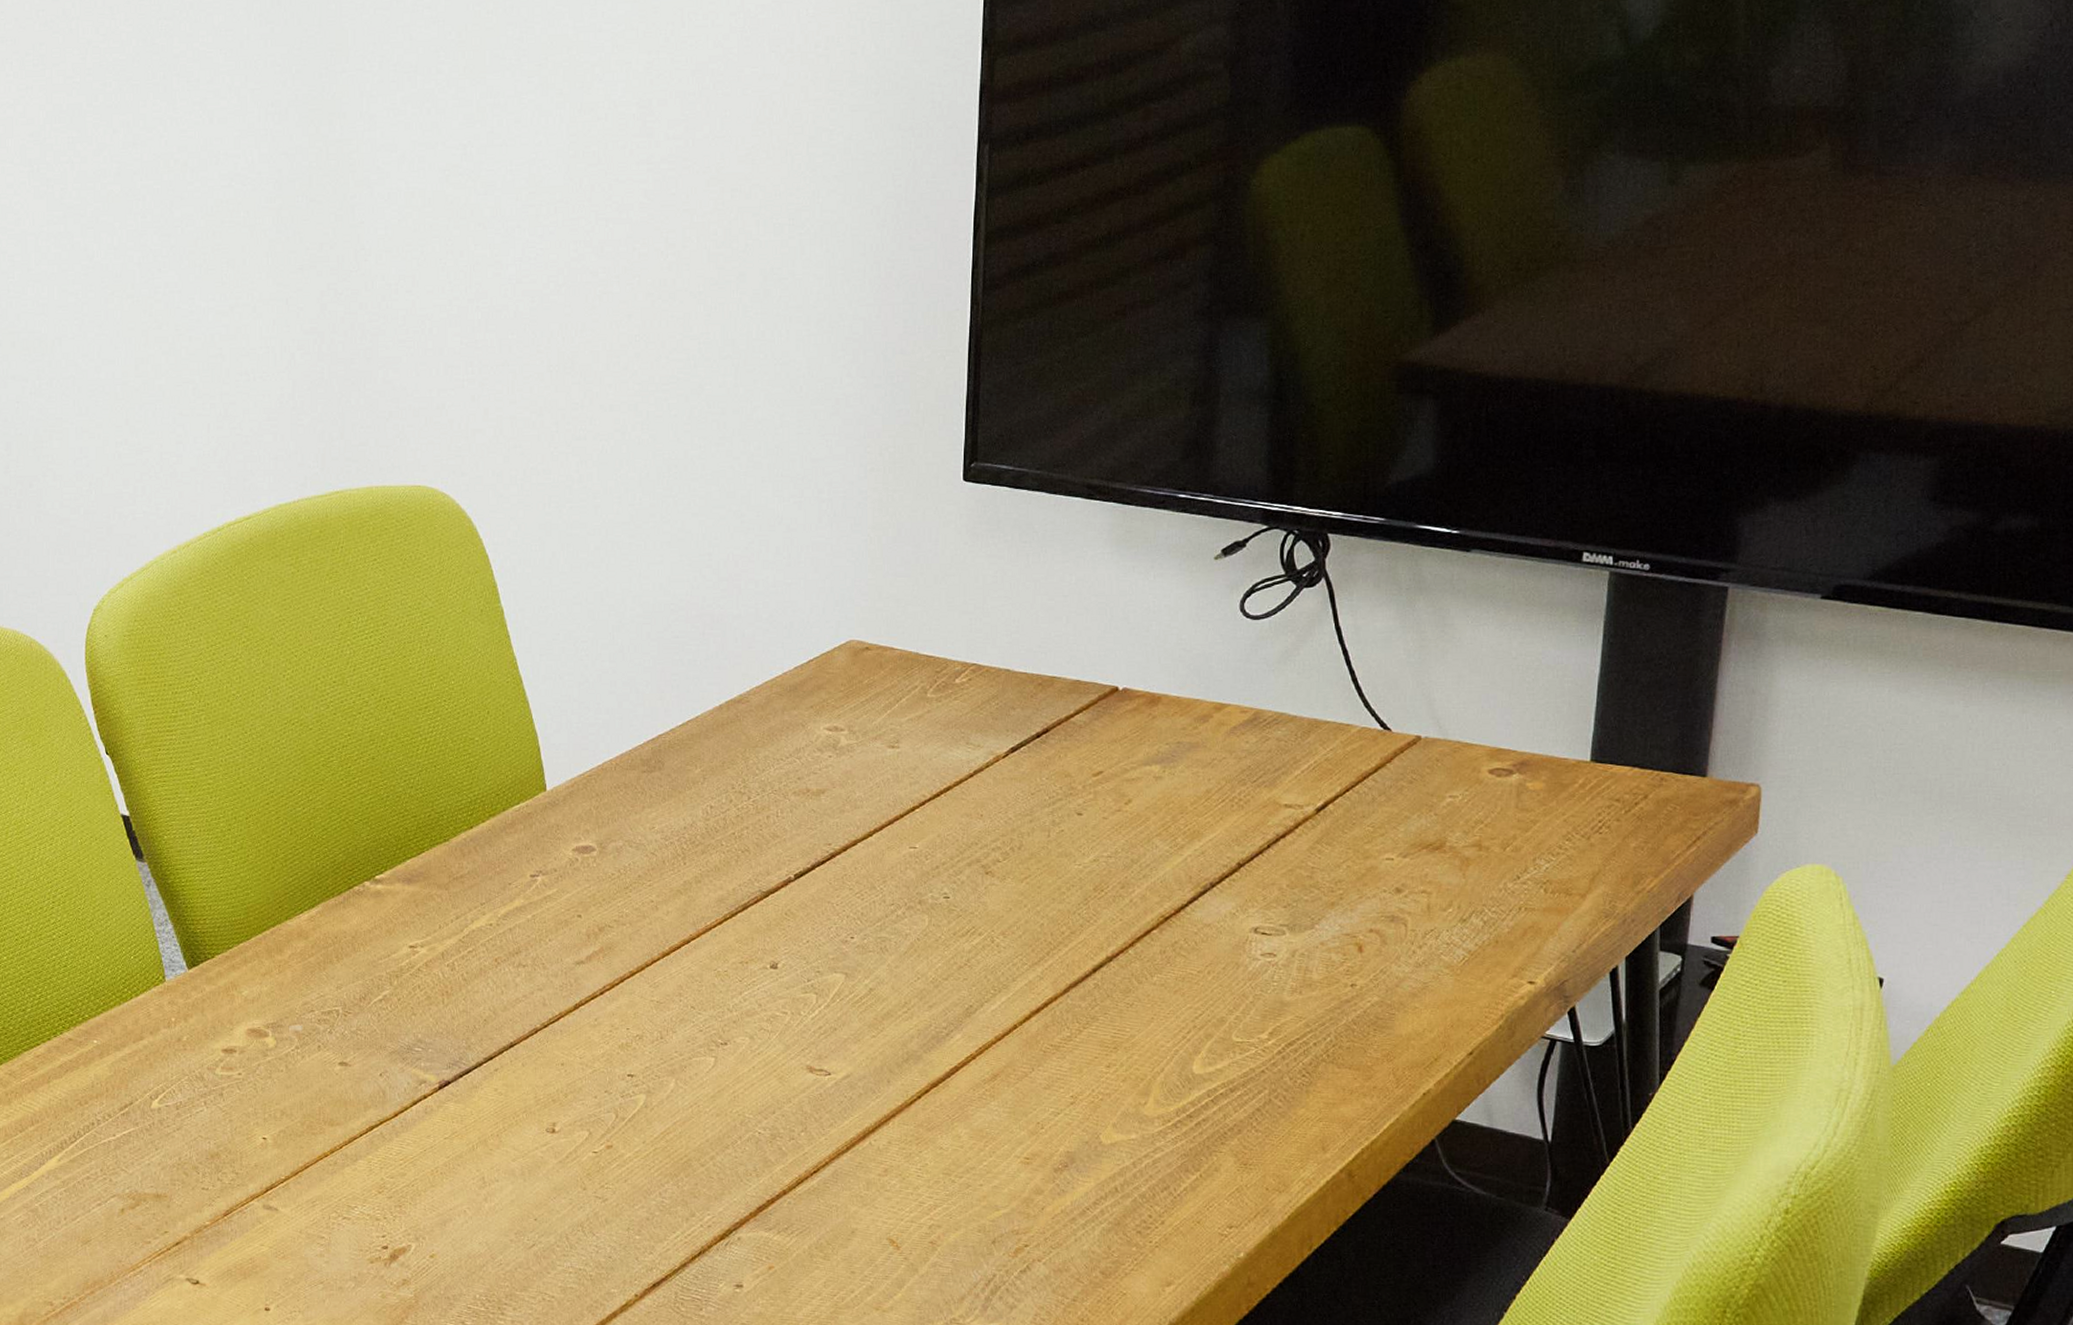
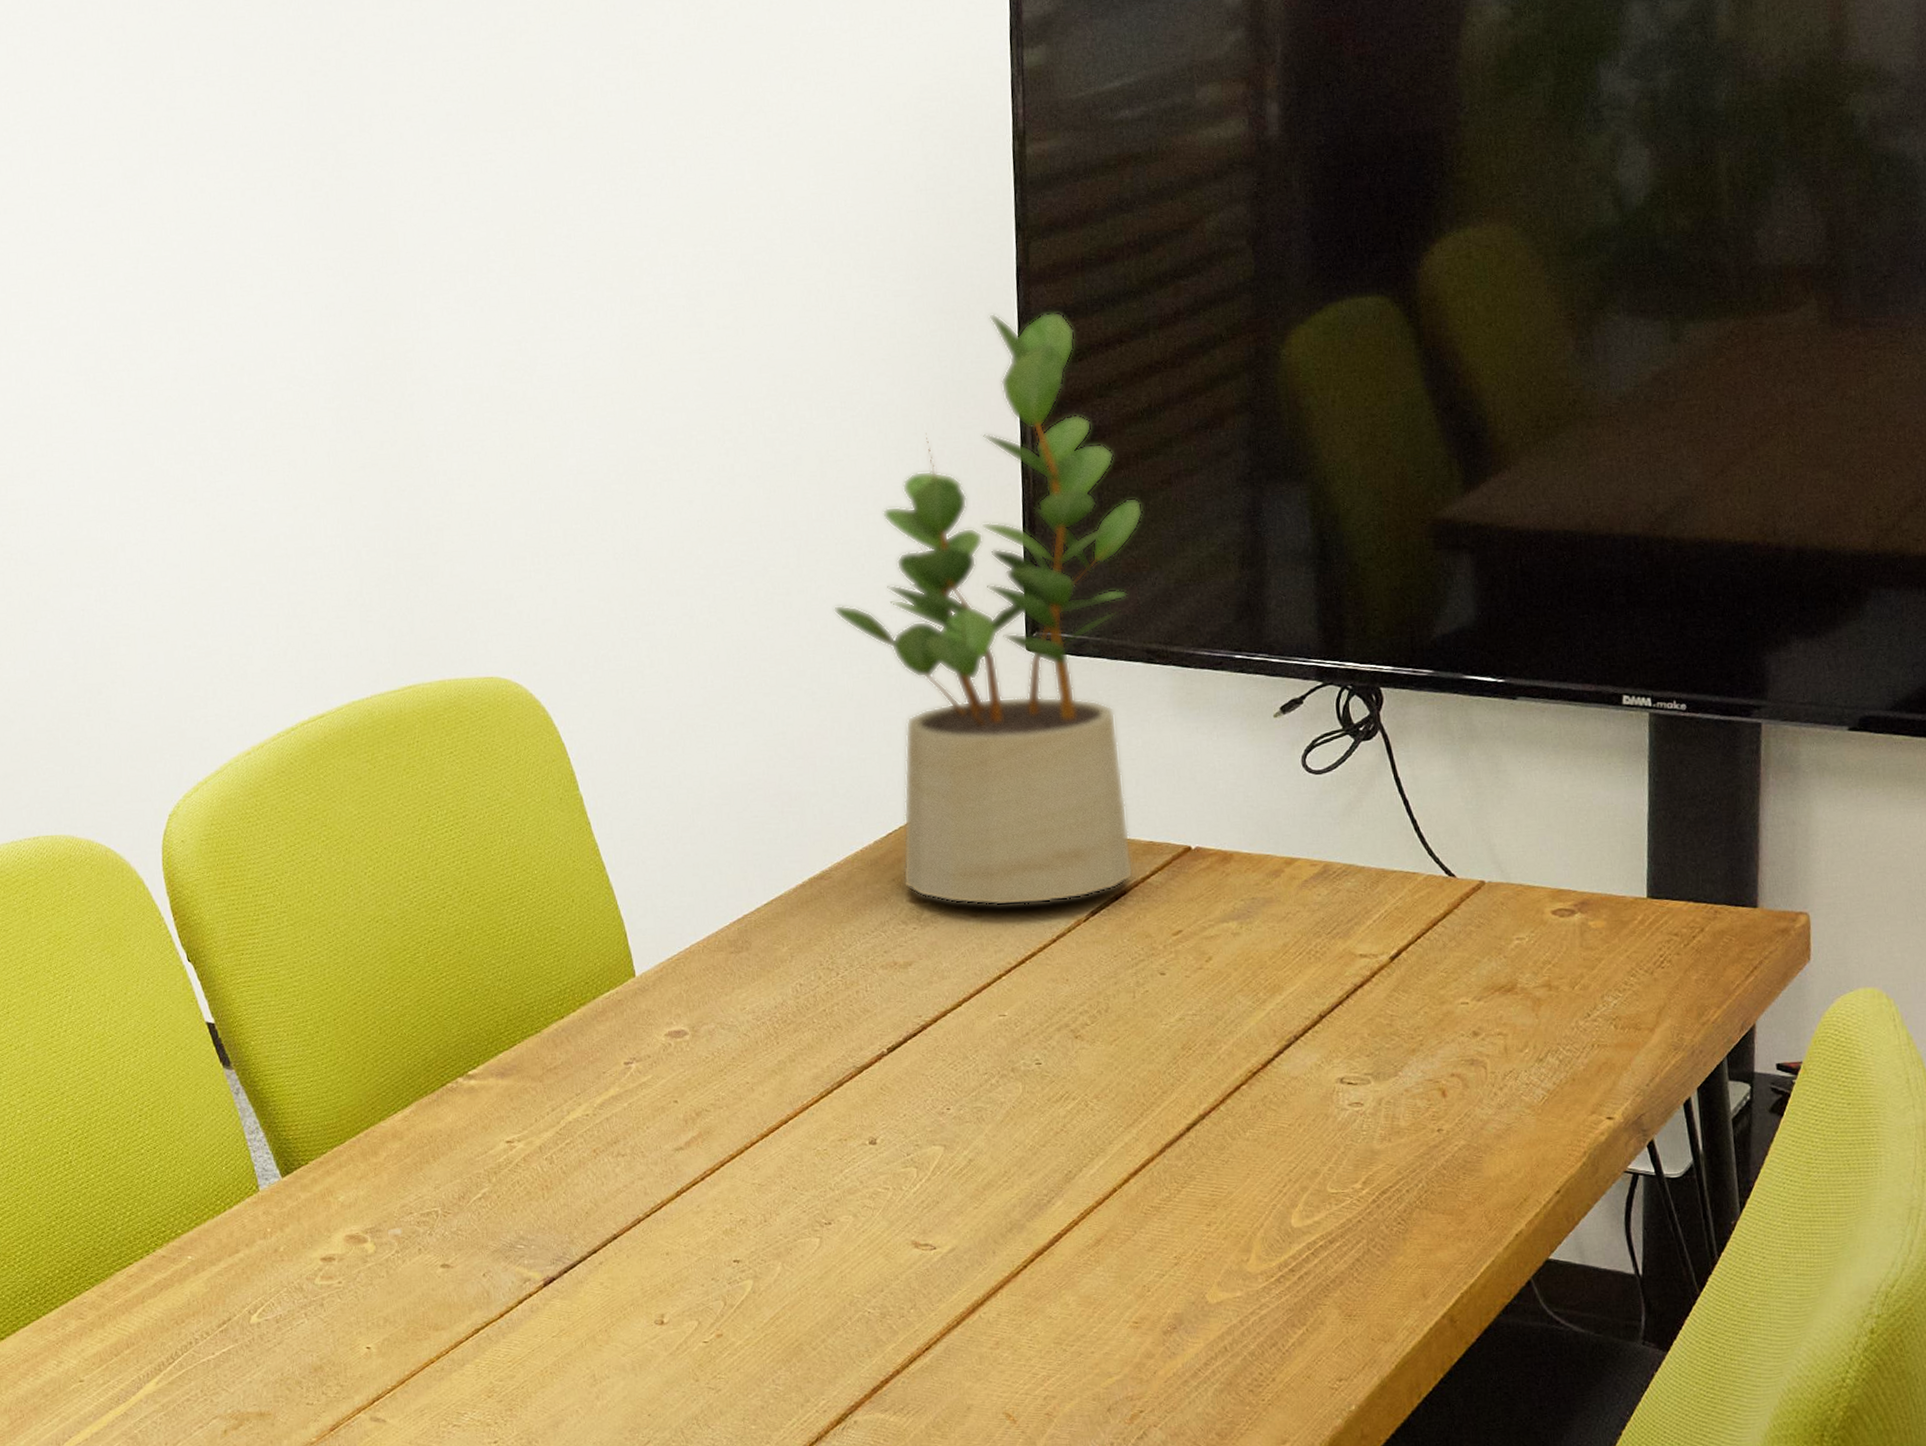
potted plant: none [769,132,1094,738] -> present [834,312,1143,906]

